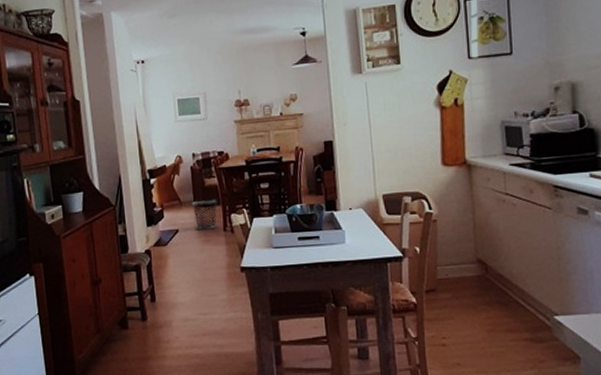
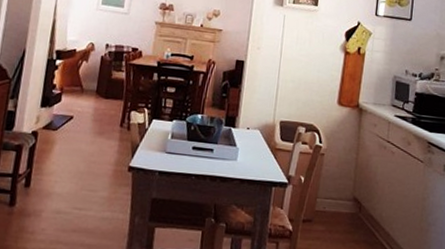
waste bin: present [192,200,218,230] -> none [92,91,121,122]

